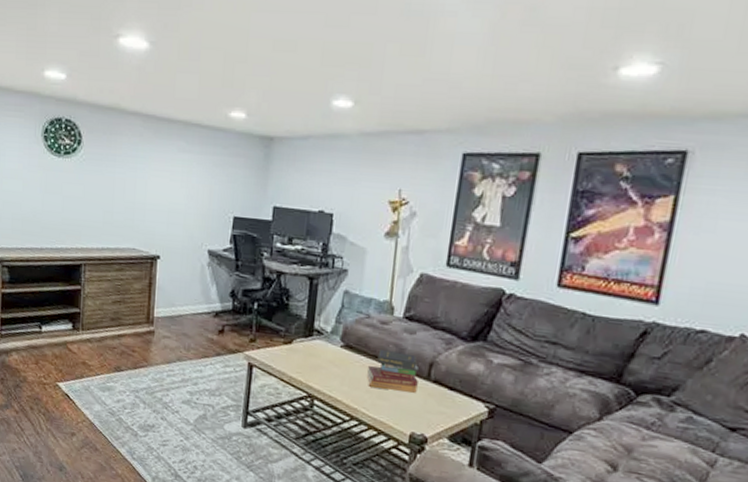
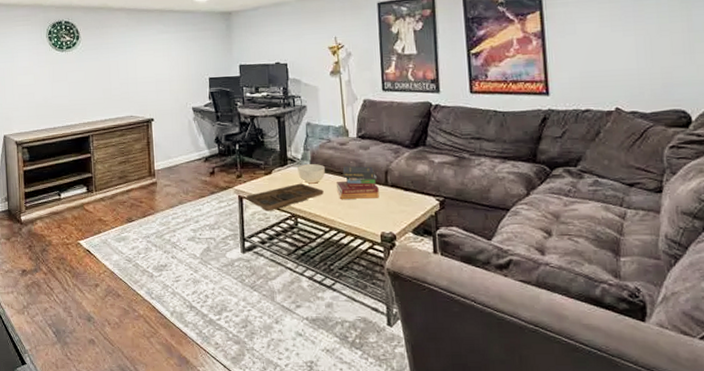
decorative tray: none [257,359,351,387] -> present [246,183,324,212]
bowl: none [323,338,359,364] -> present [298,163,326,184]

